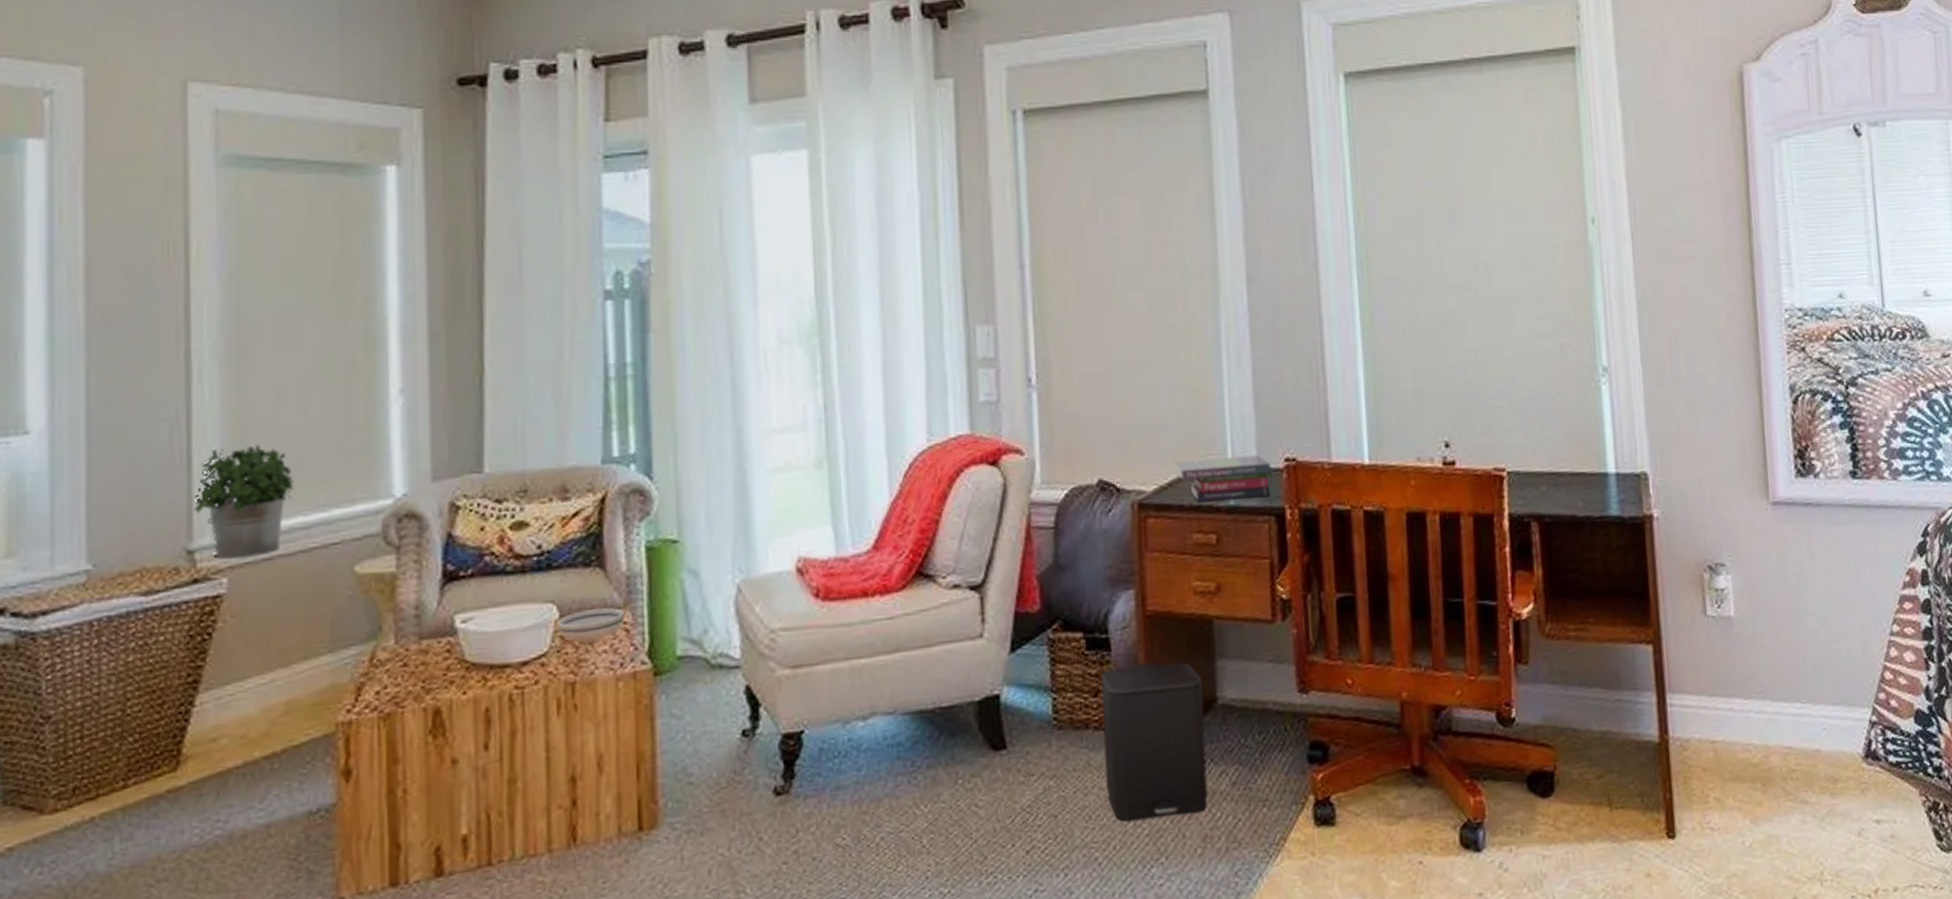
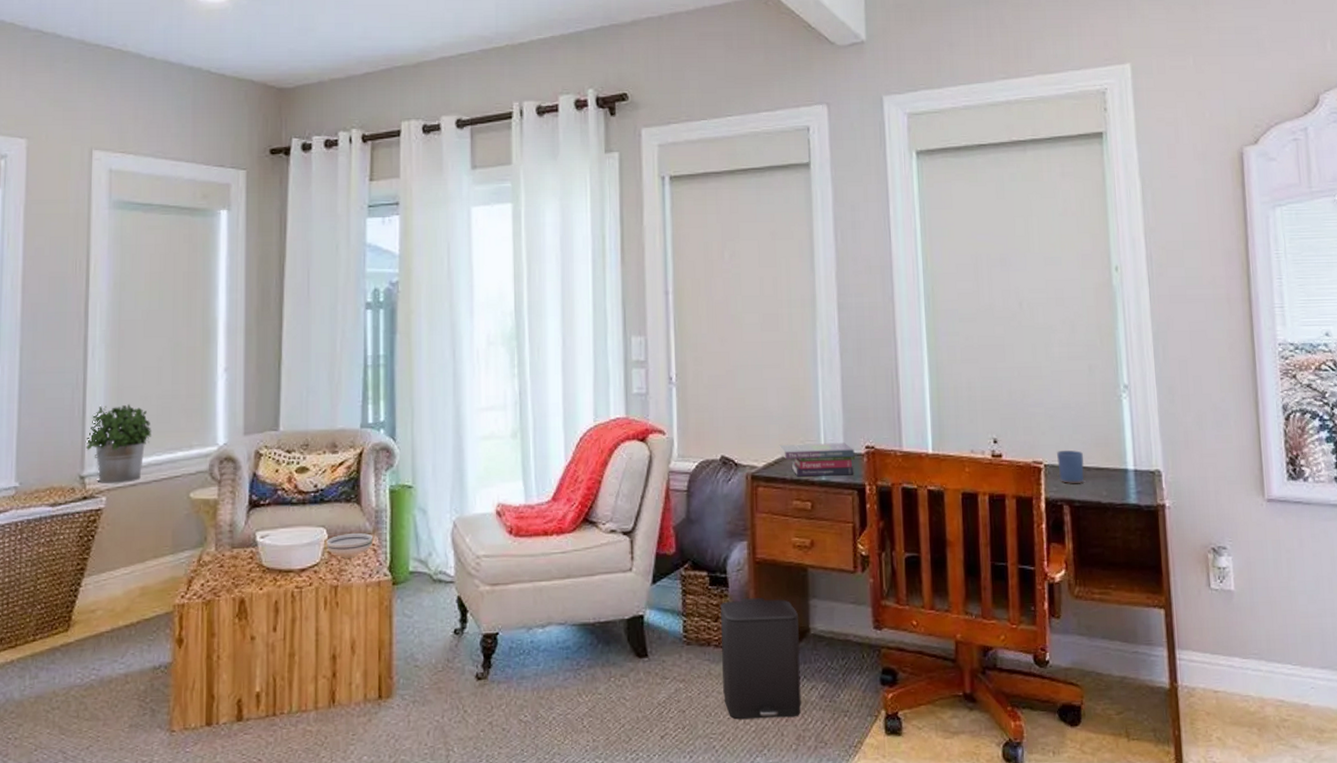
mug: none [1522,452,1556,494] -> present [1057,450,1084,483]

